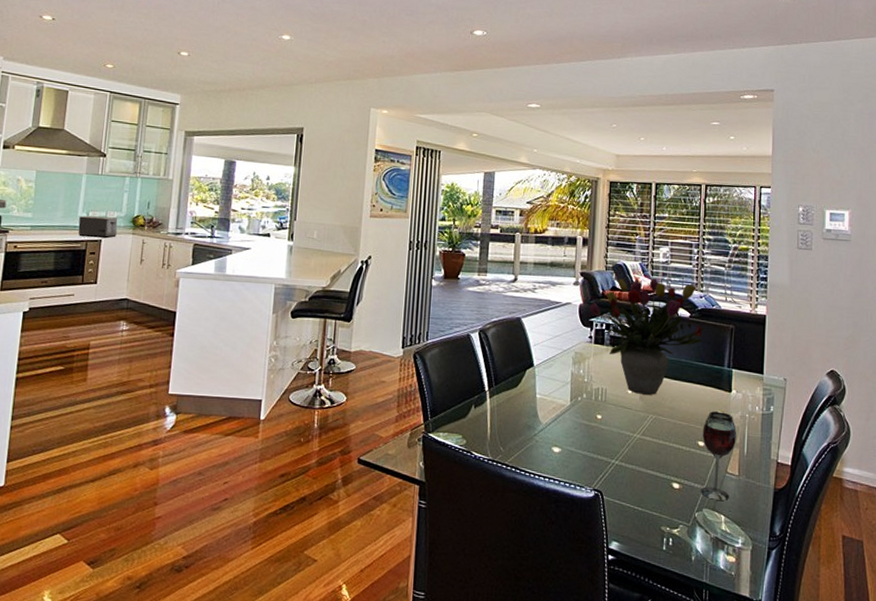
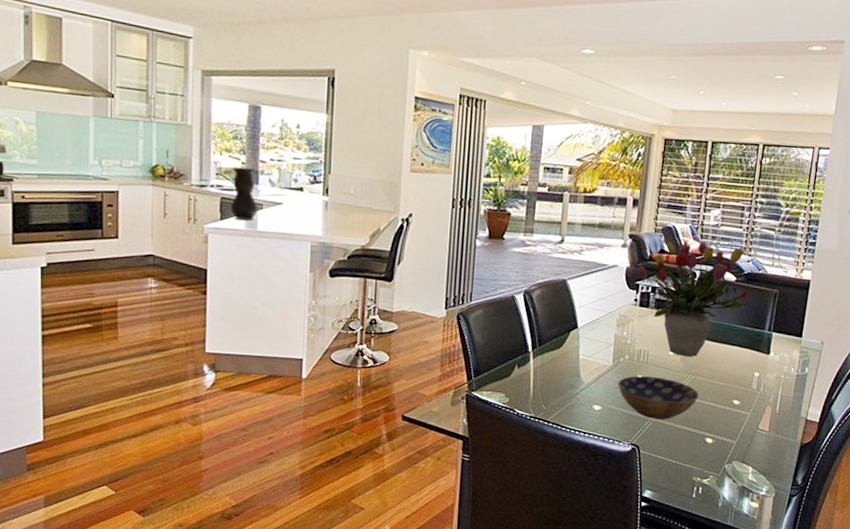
toaster: present [78,215,118,239] -> none [91,163,135,190]
vase: none [201,215,228,265] -> present [229,166,259,221]
bowl: none [576,415,662,463] -> present [617,376,700,420]
wineglass: present [701,411,736,501] -> none [732,372,771,454]

